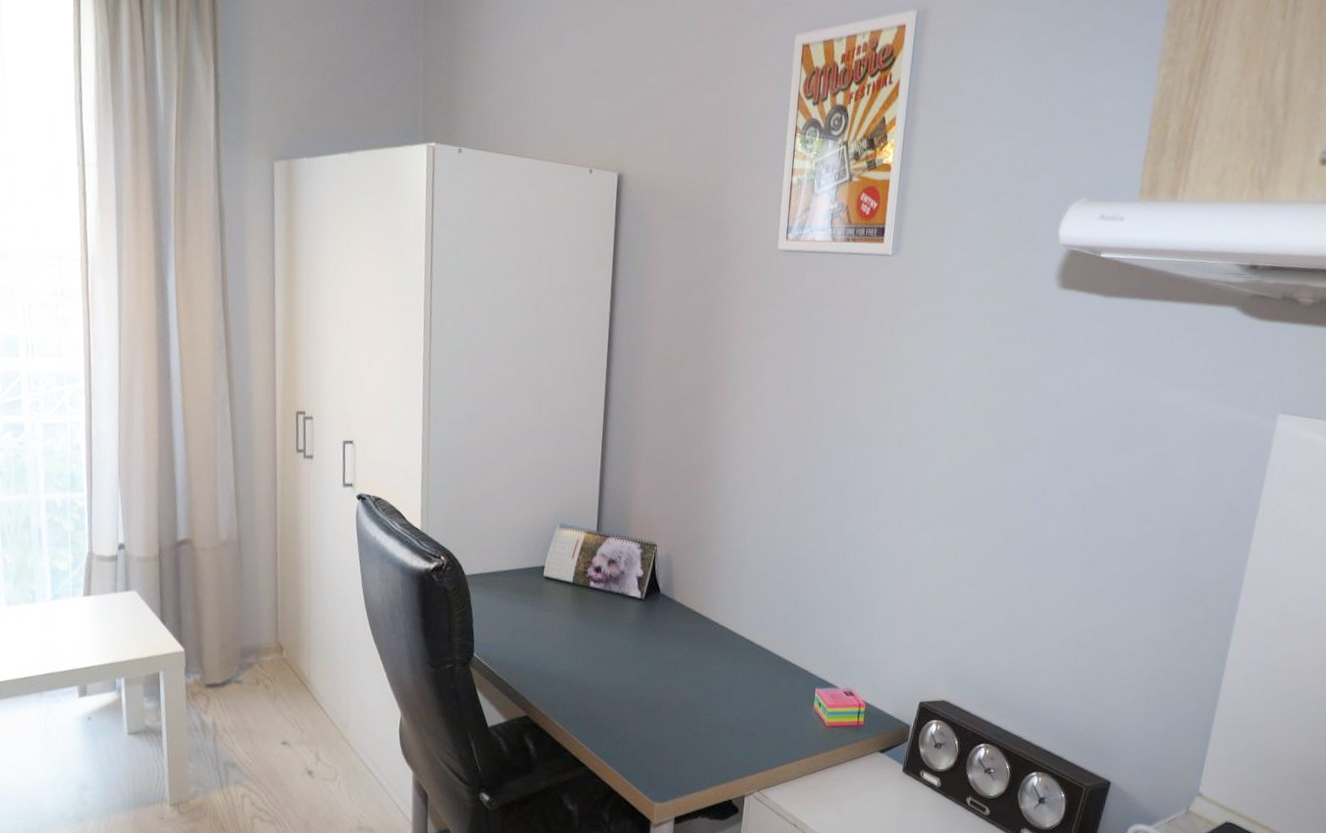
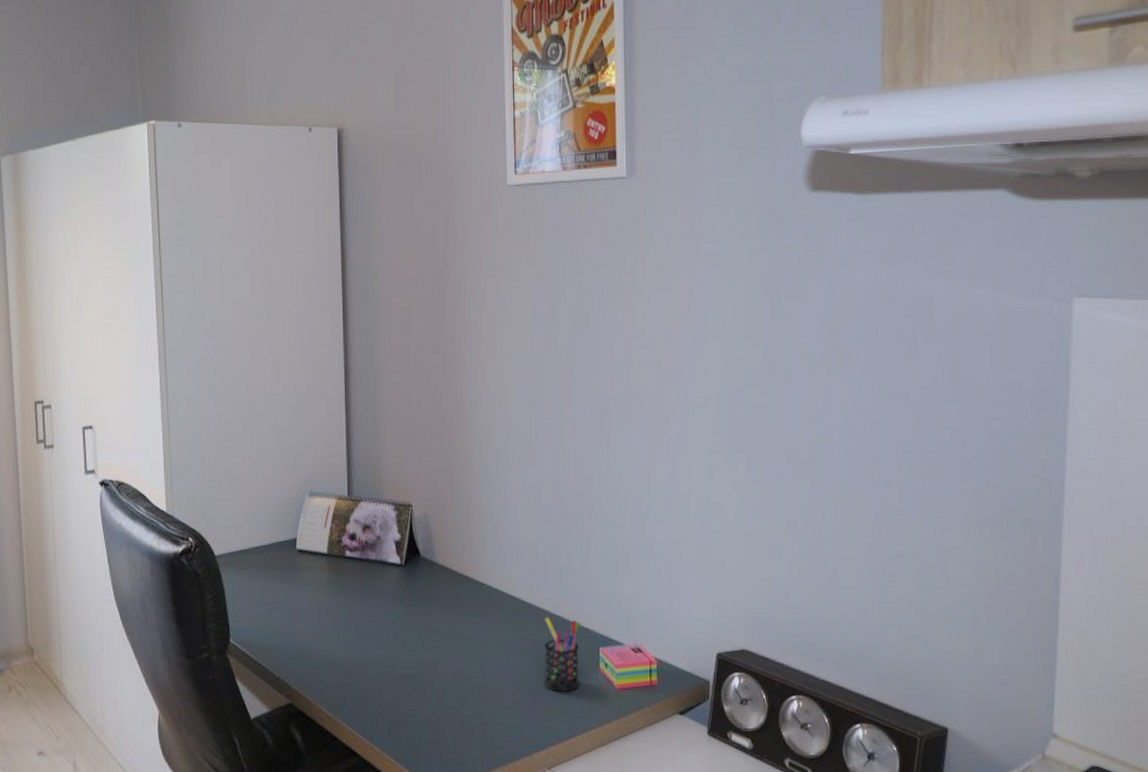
pen holder: none [762,657,801,725] -> present [544,617,581,692]

